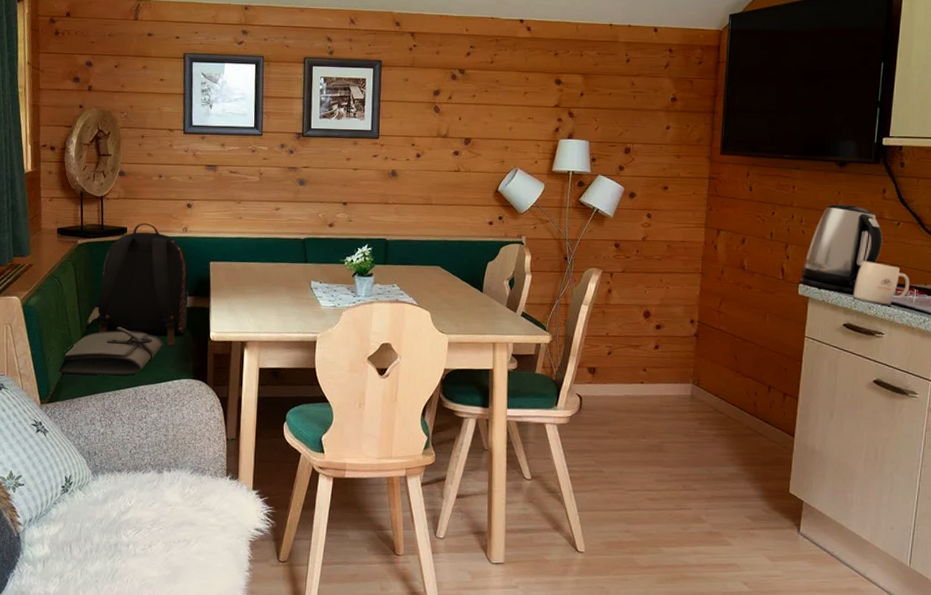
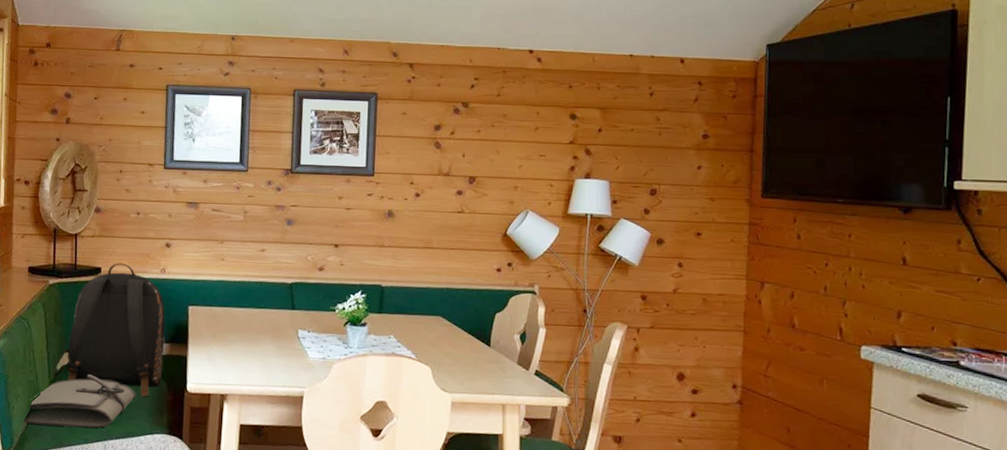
kettle: present [799,204,882,295] -> none [861,256,960,361]
mug: present [852,261,910,307] -> none [926,321,997,376]

